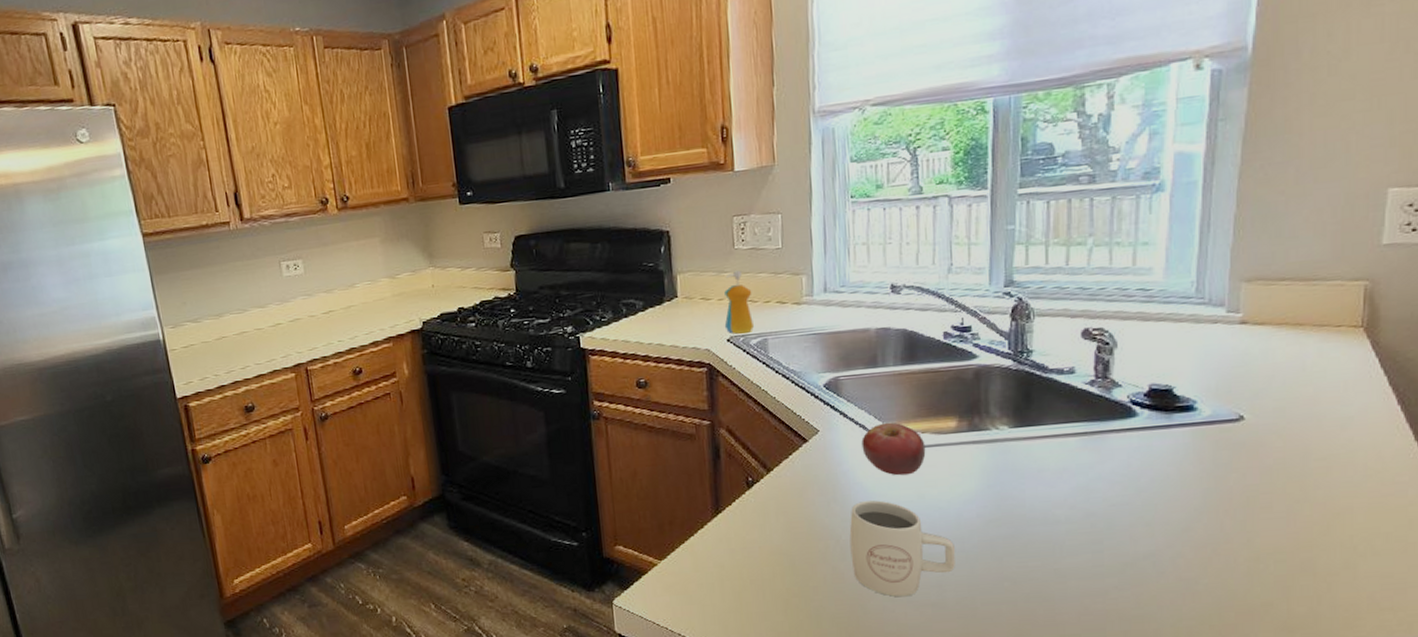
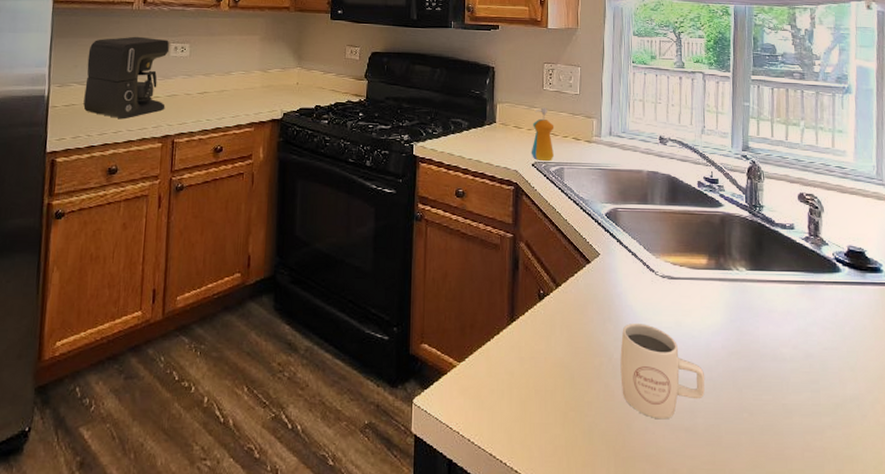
coffee maker: none [193,258,291,353] -> present [83,36,169,118]
fruit: present [861,422,926,476] -> none [633,253,683,303]

